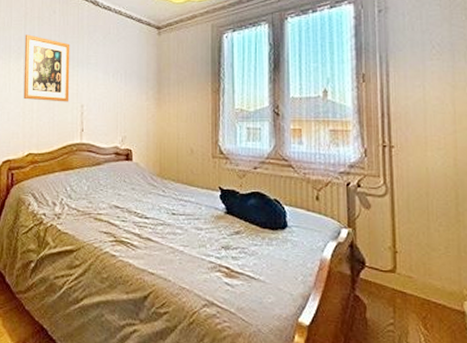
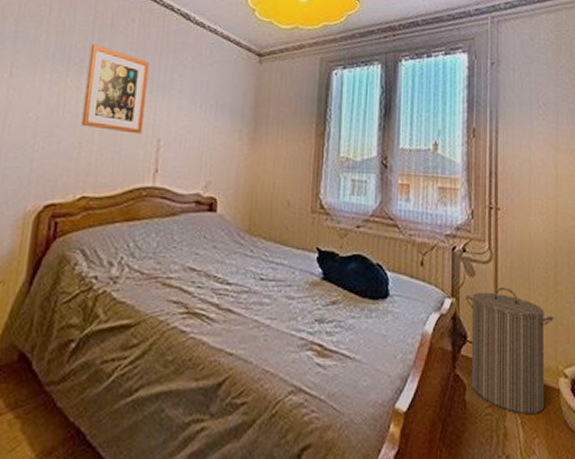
laundry hamper: none [361,218,456,334] -> present [465,287,554,415]

